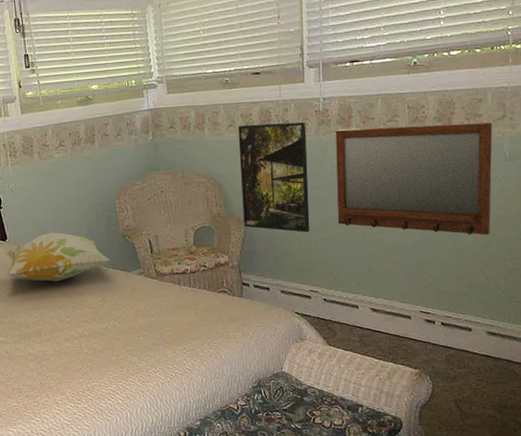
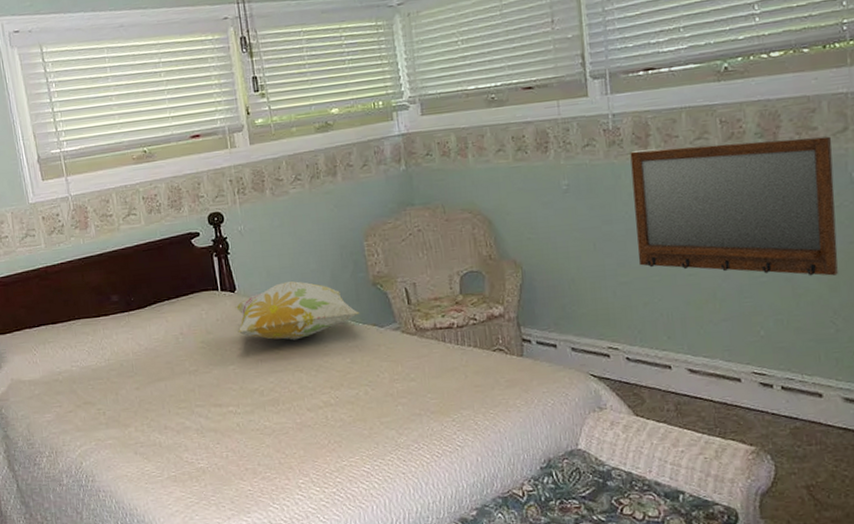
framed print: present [238,121,310,233] -> none [508,142,605,277]

